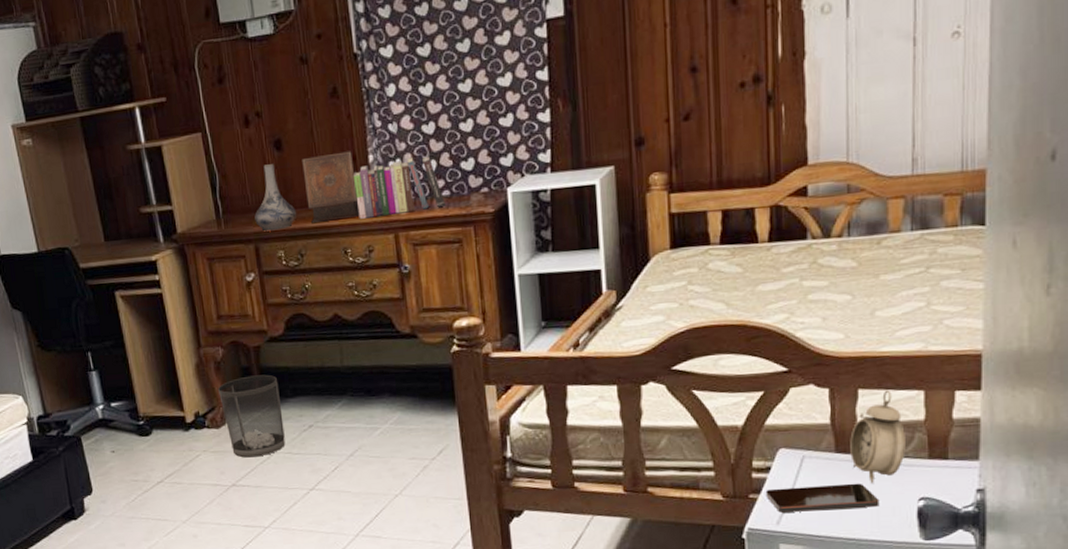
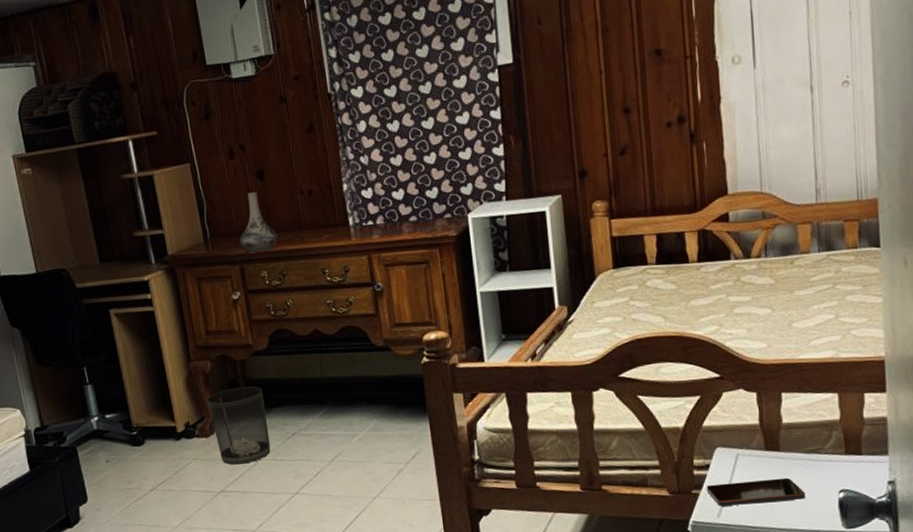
jewelry box: present [302,151,360,223] -> none [282,180,336,245]
books: present [354,156,446,219] -> none [330,185,413,242]
alarm clock: present [850,390,905,483] -> none [777,393,825,478]

